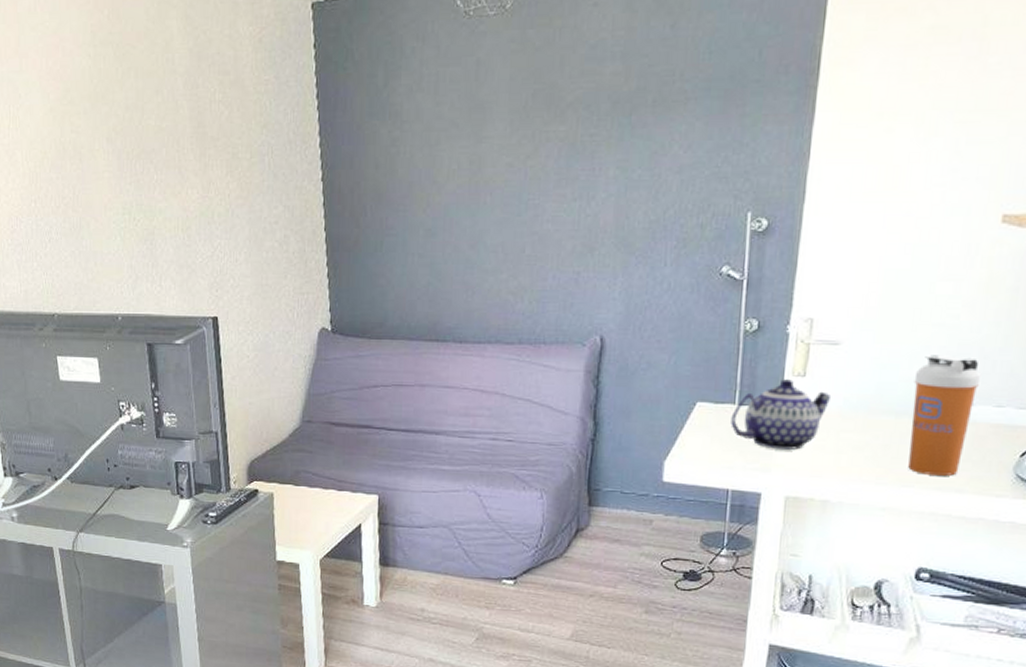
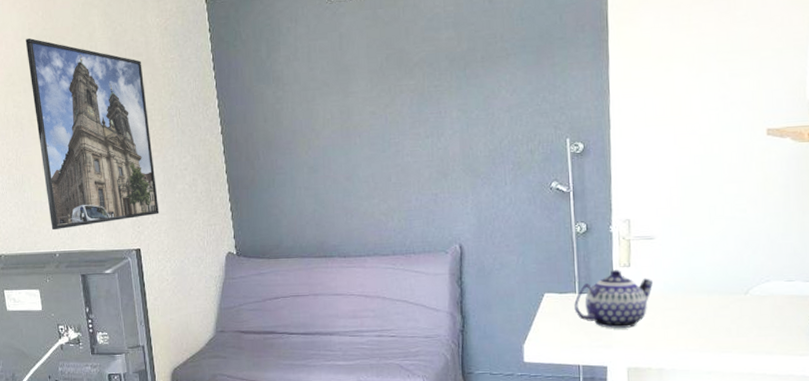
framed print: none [87,44,242,288] -> present [25,38,160,231]
shaker bottle: present [908,355,980,476] -> none [718,242,771,341]

